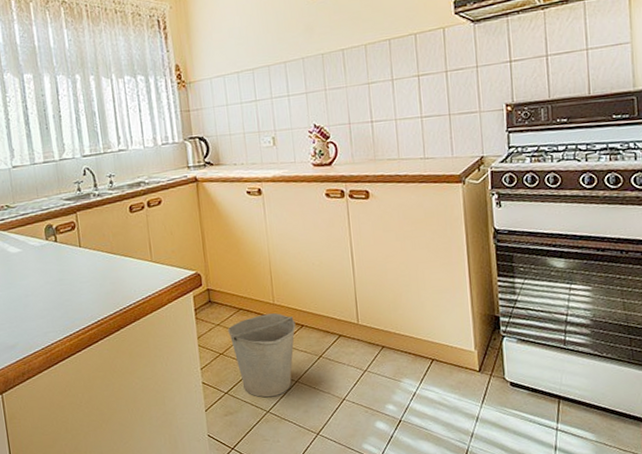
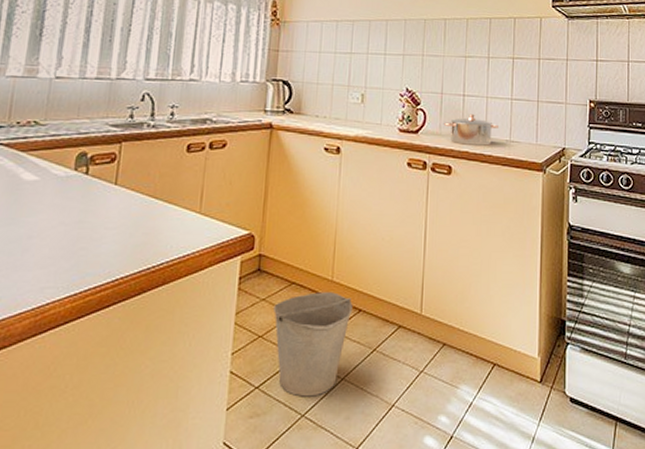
cooking pot: none [355,138,411,169] -> present [443,113,498,146]

